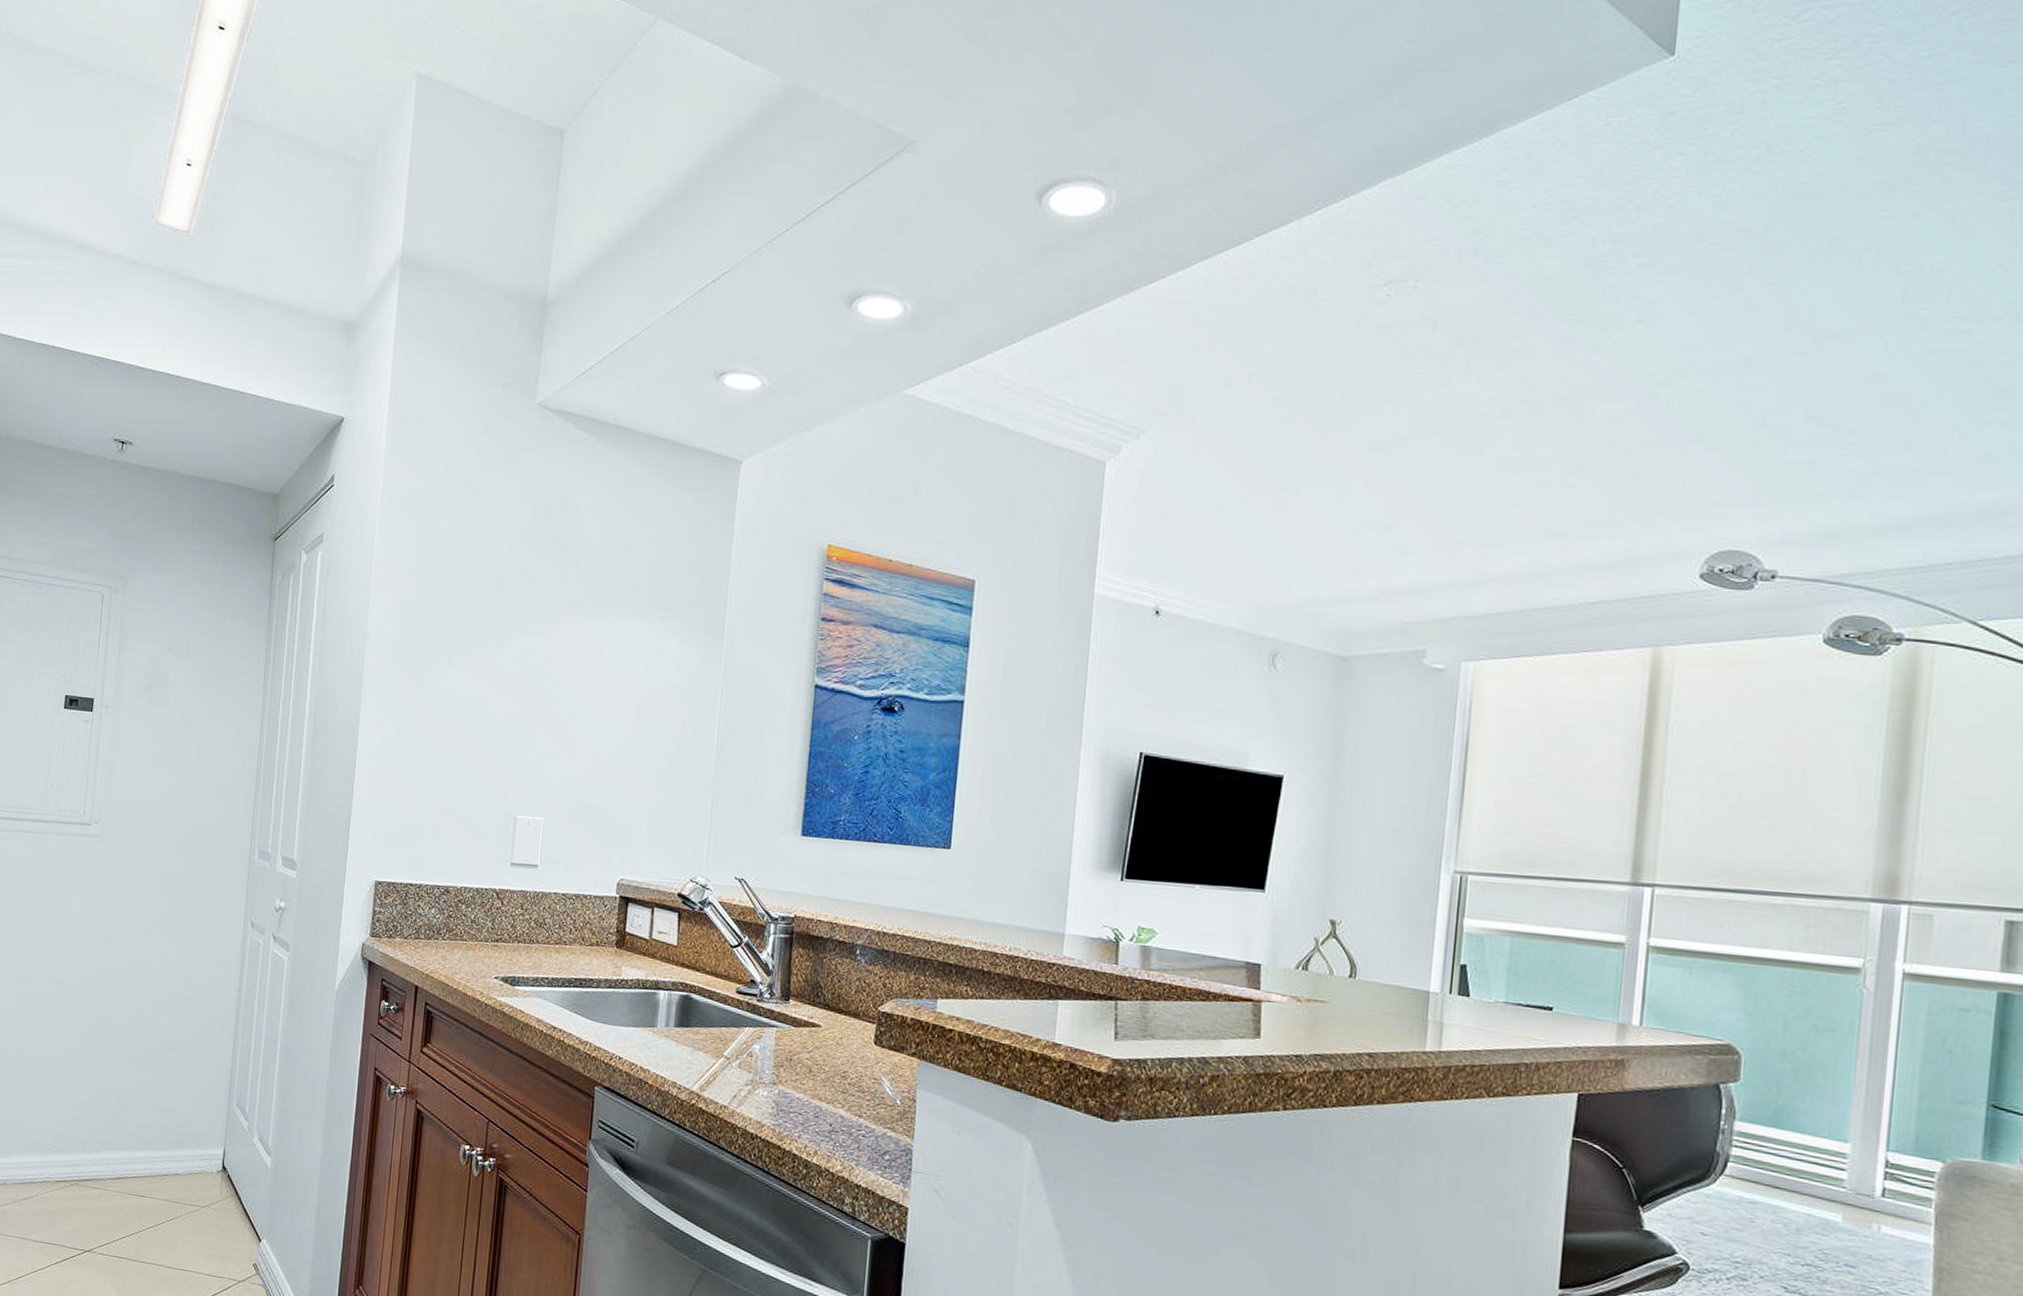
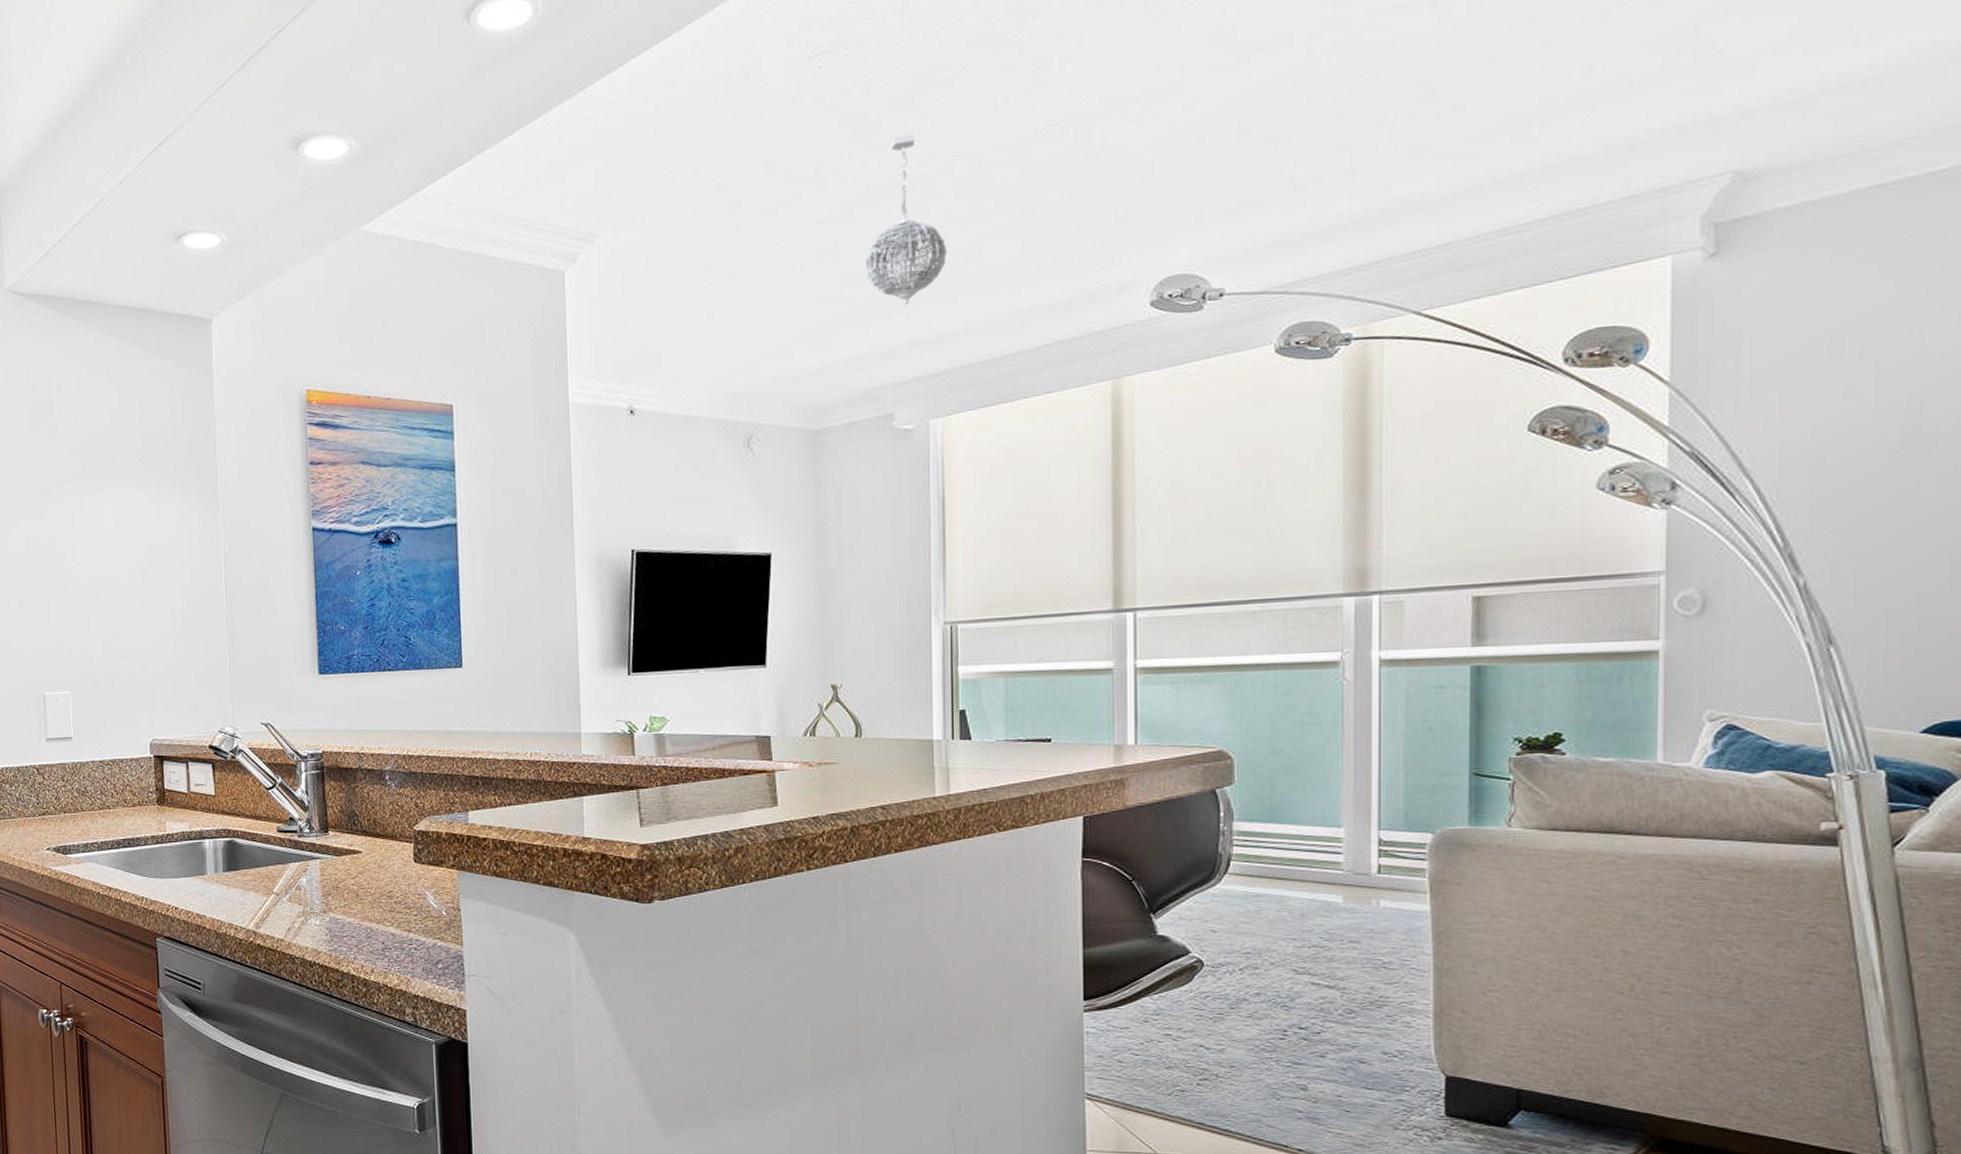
pendant light: none [1412,373,1498,544] -> present [865,133,947,306]

